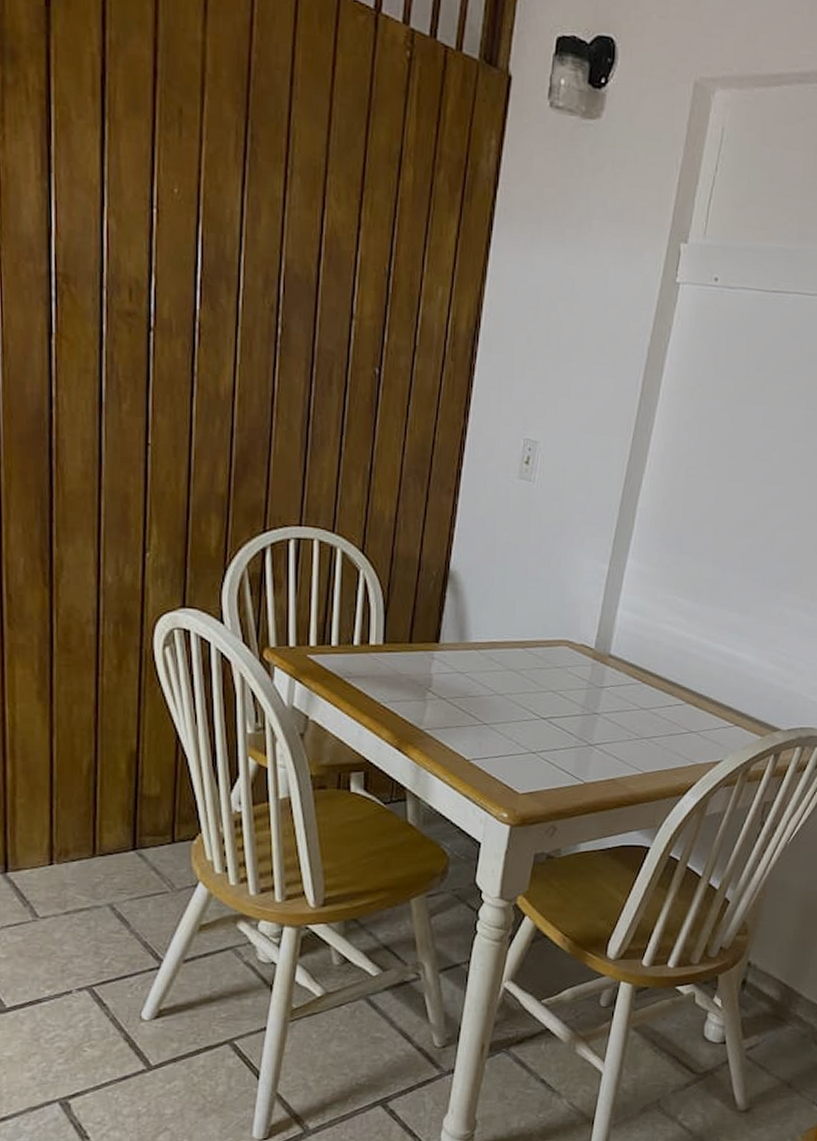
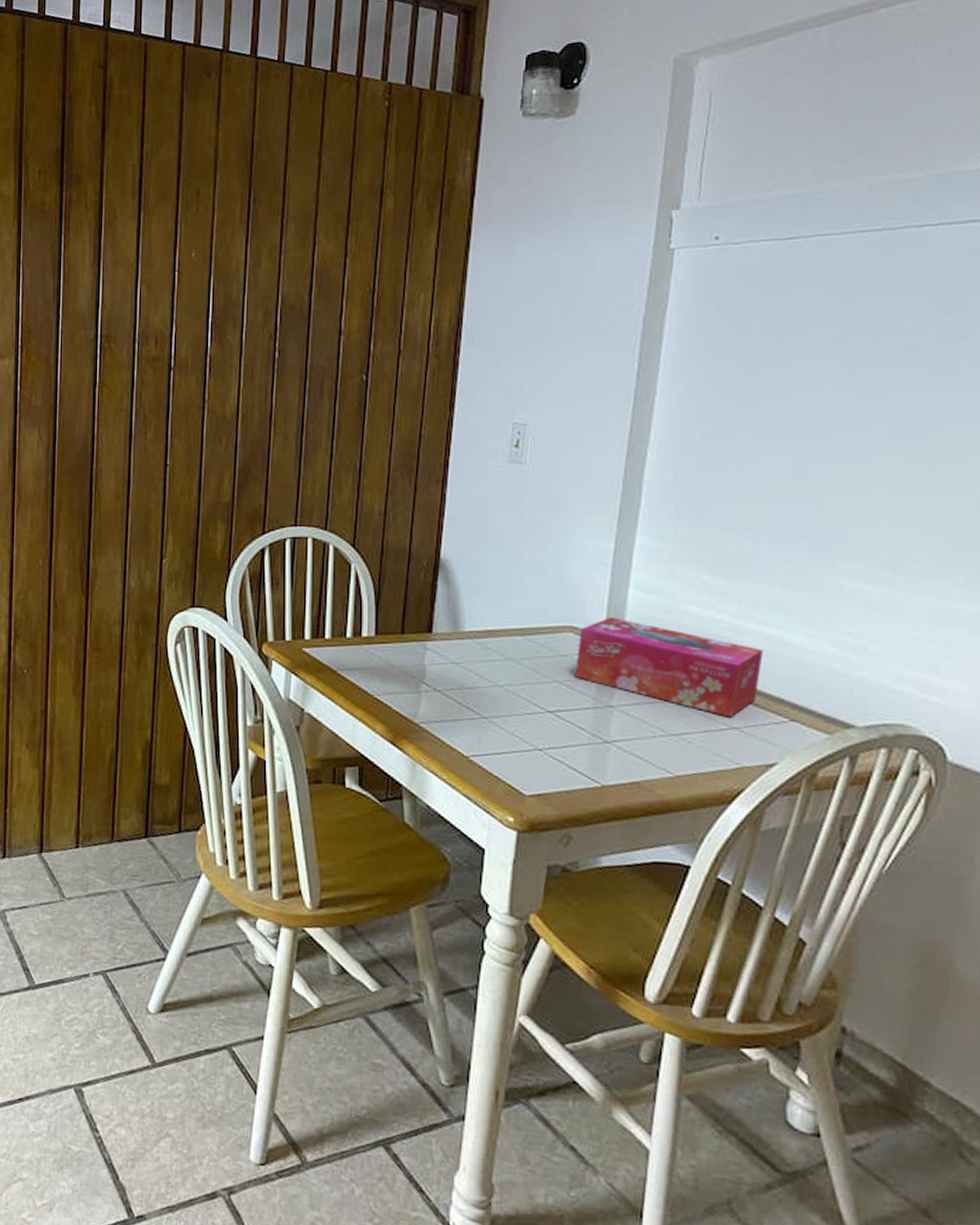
tissue box: none [567,633,720,723] -> present [574,617,763,718]

